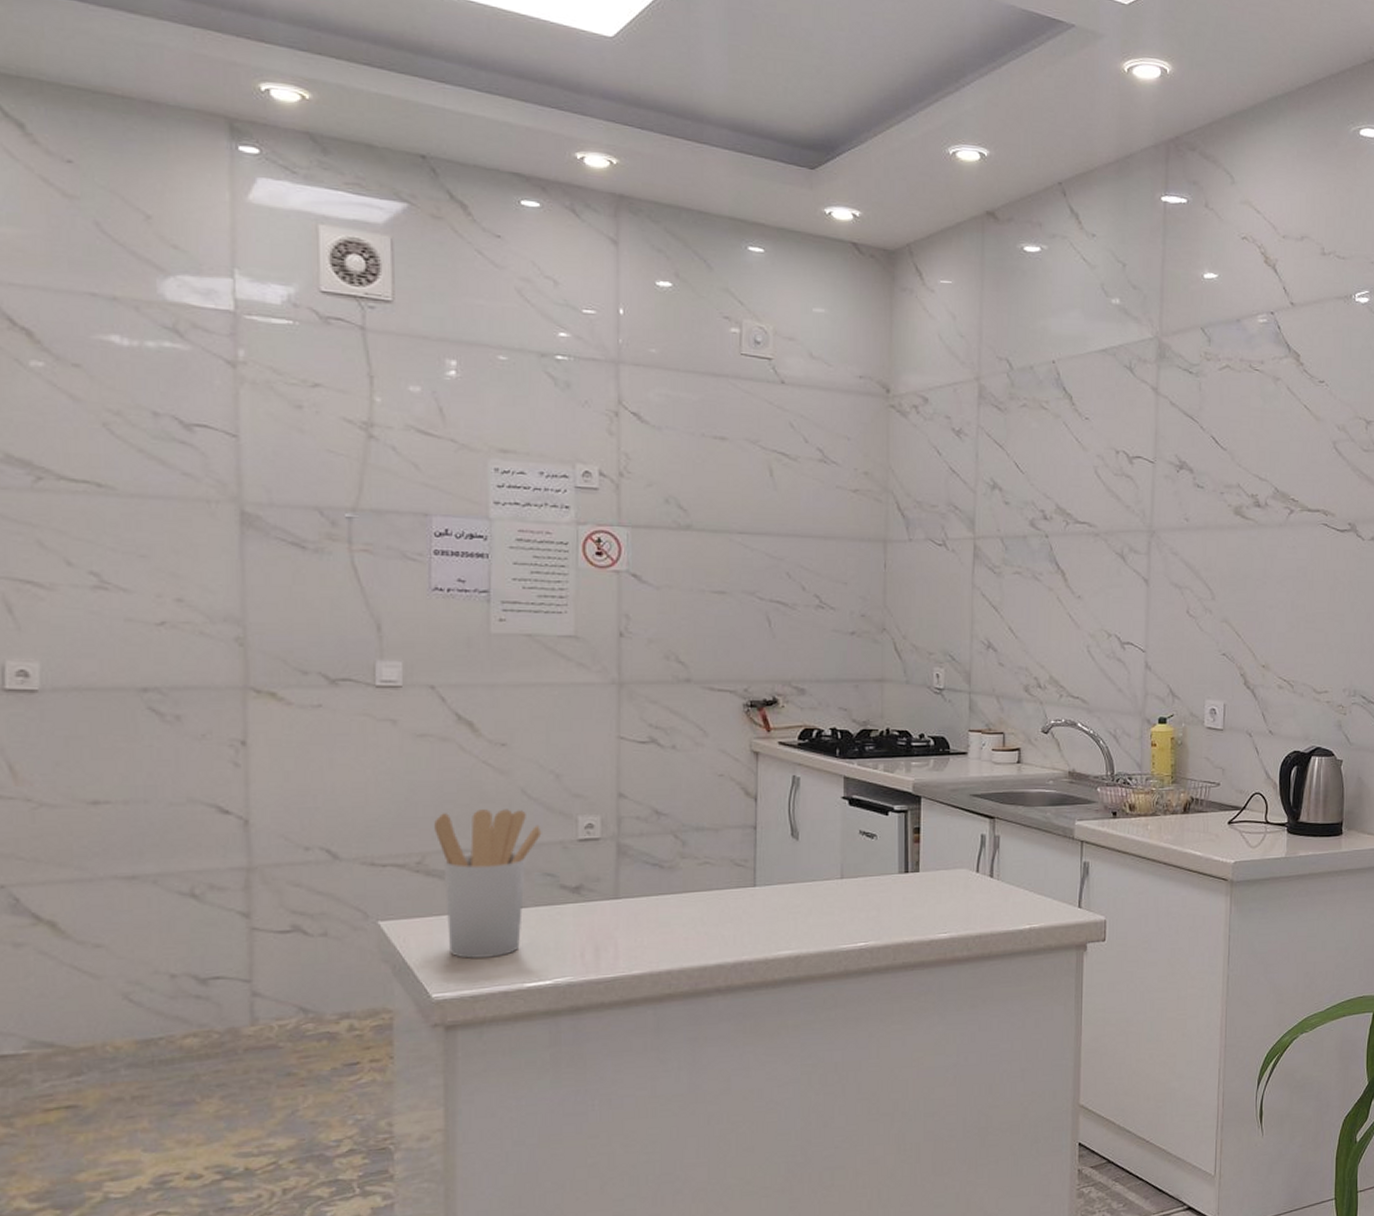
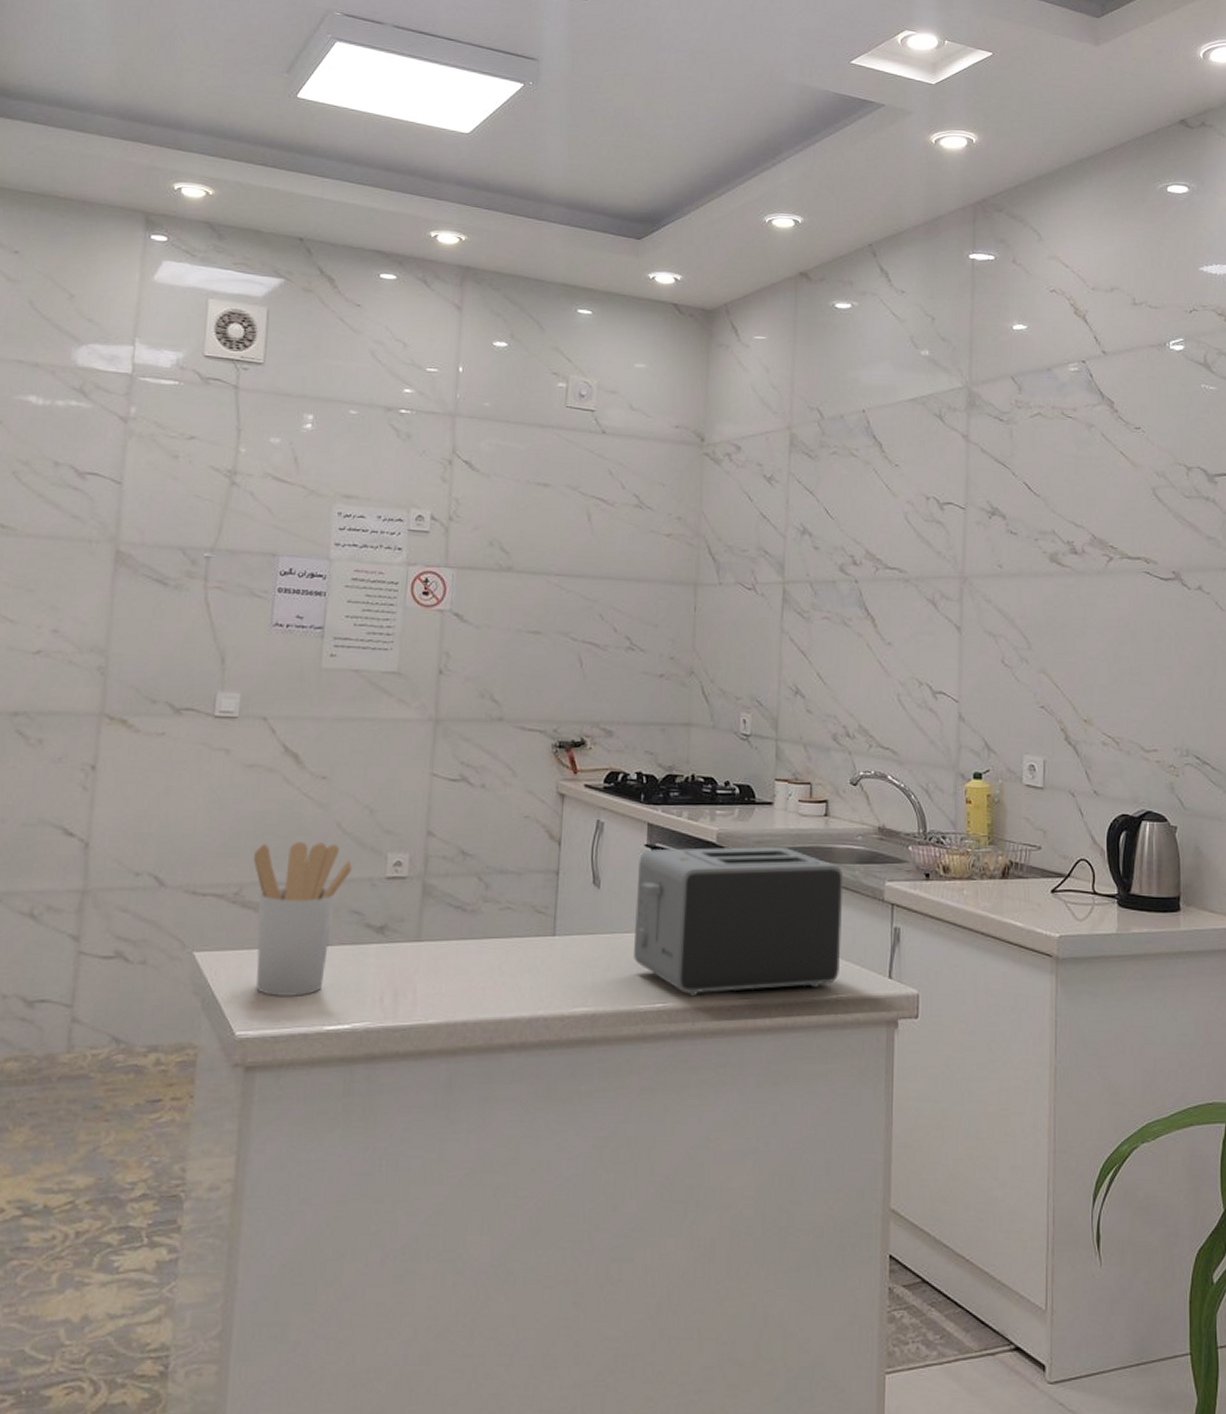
toaster: none [835,793,1036,935] -> present [634,846,844,997]

